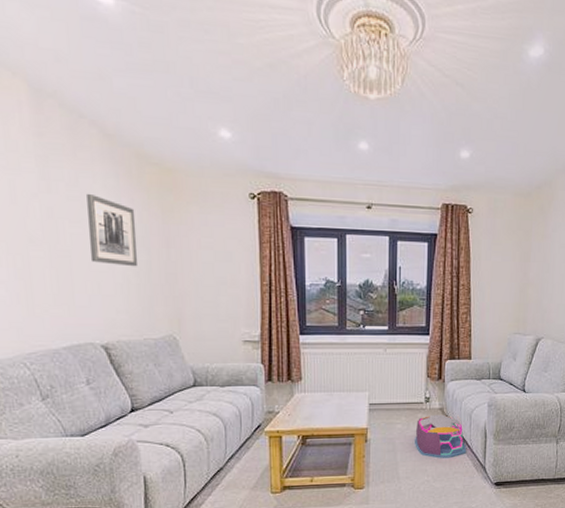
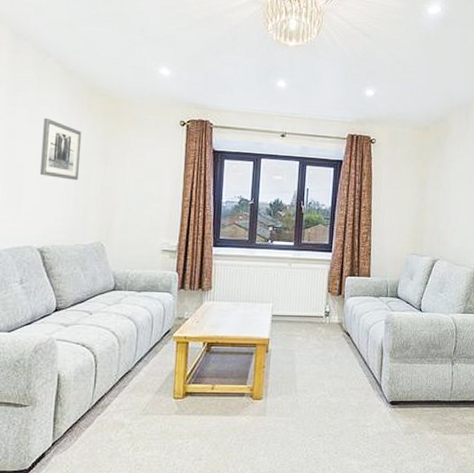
storage bin: present [415,414,466,458] -> none [313,329,363,373]

